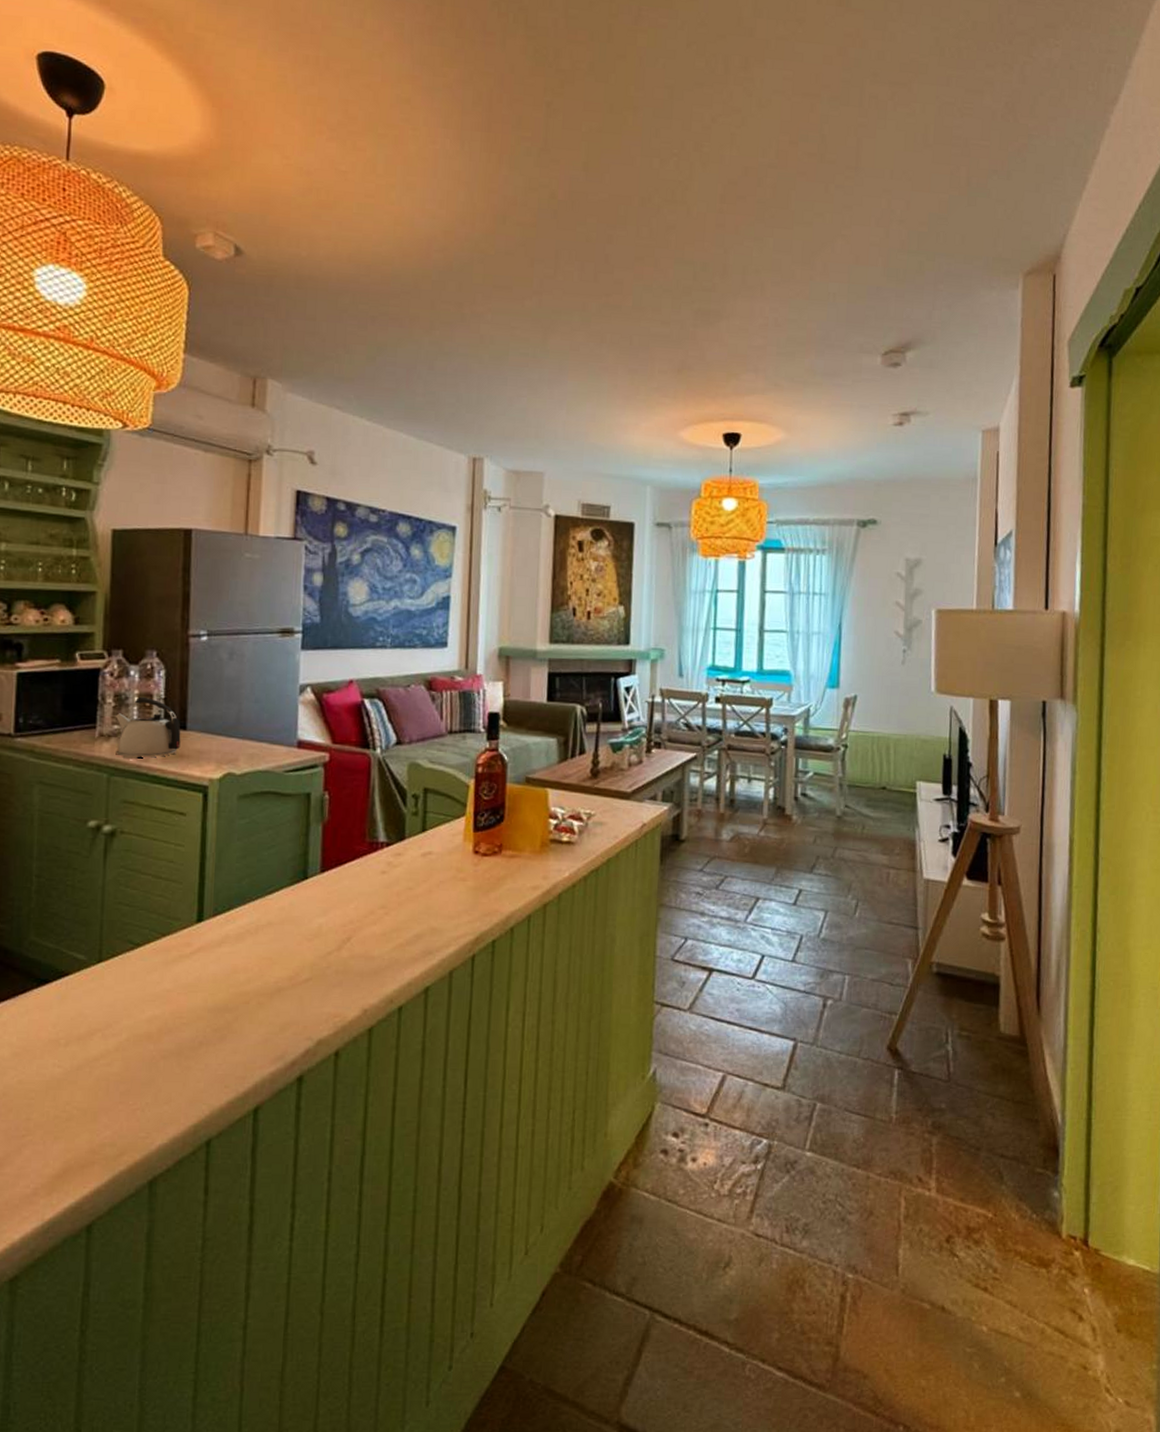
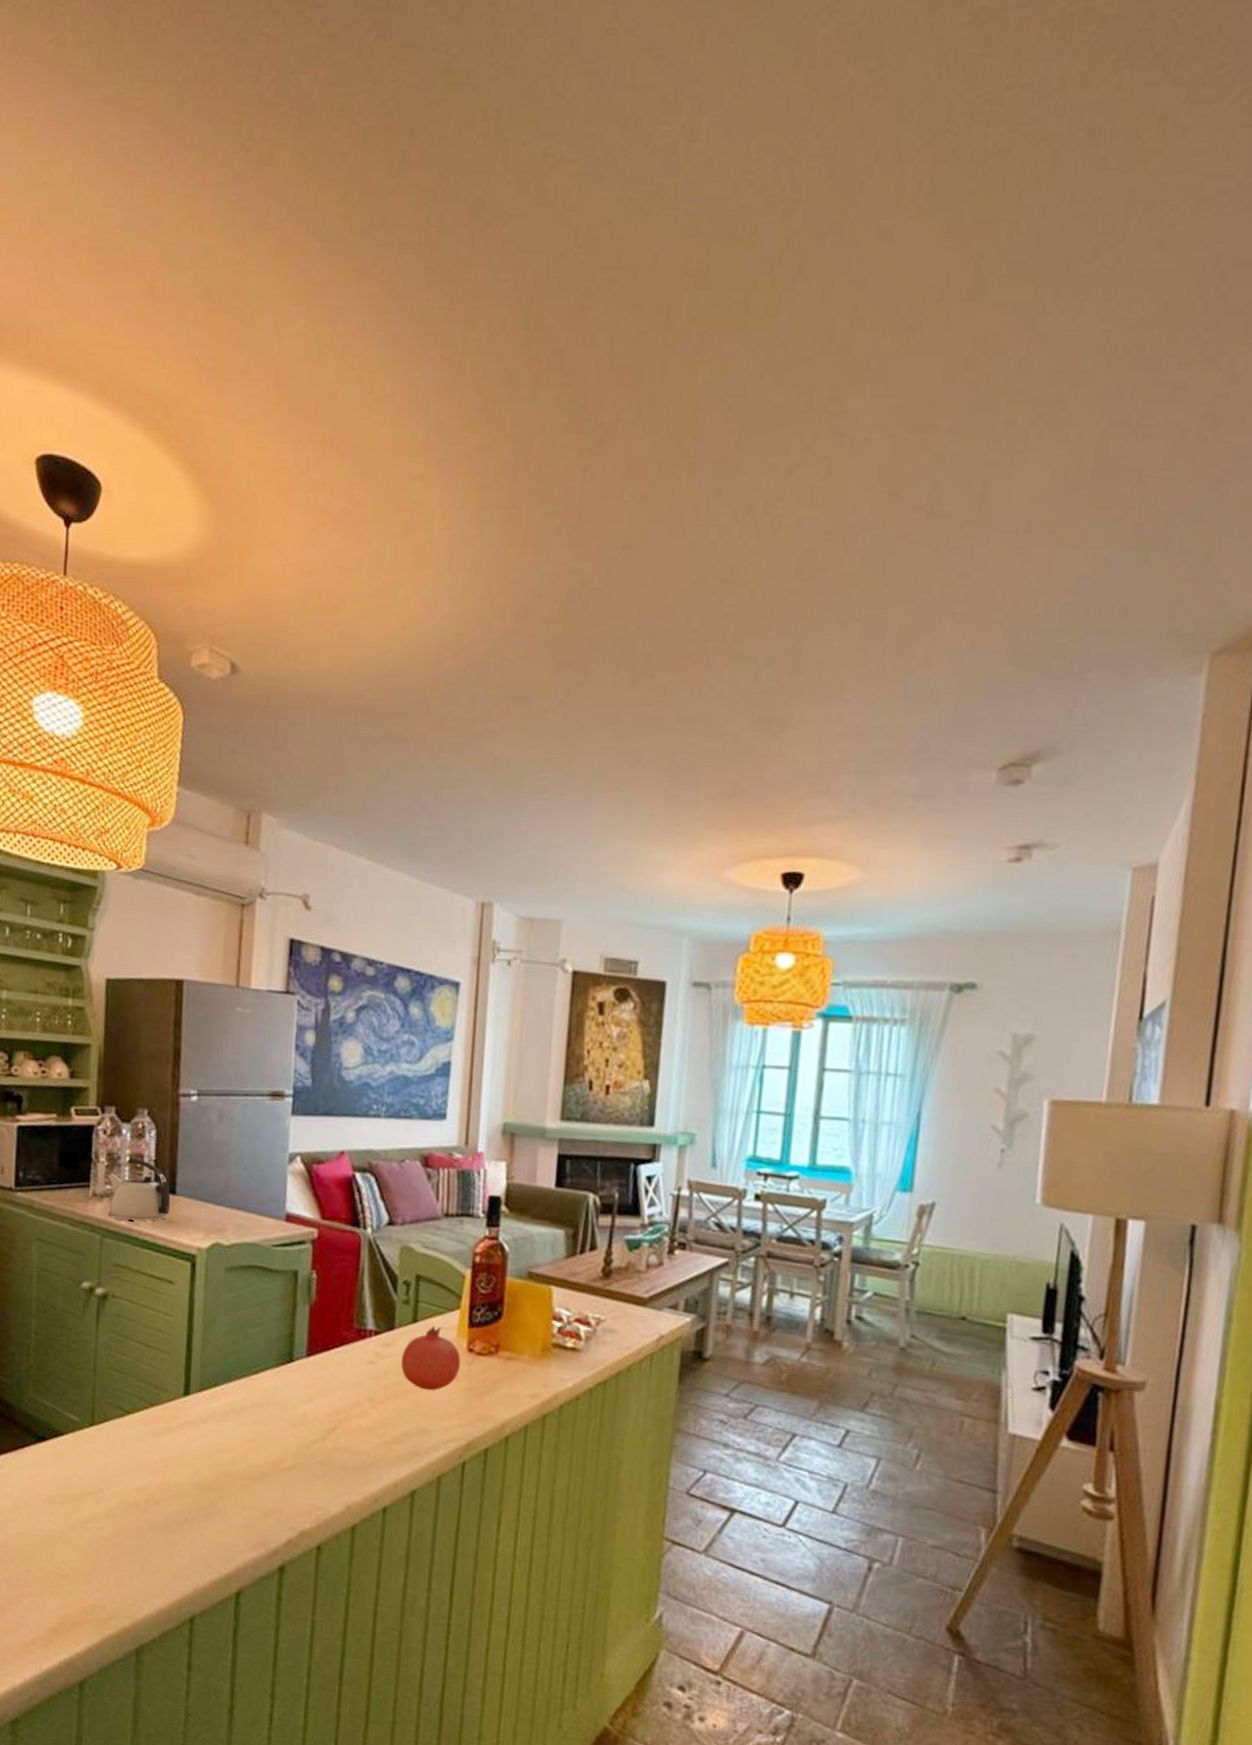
fruit: none [411,833,467,893] -> present [400,1325,461,1391]

